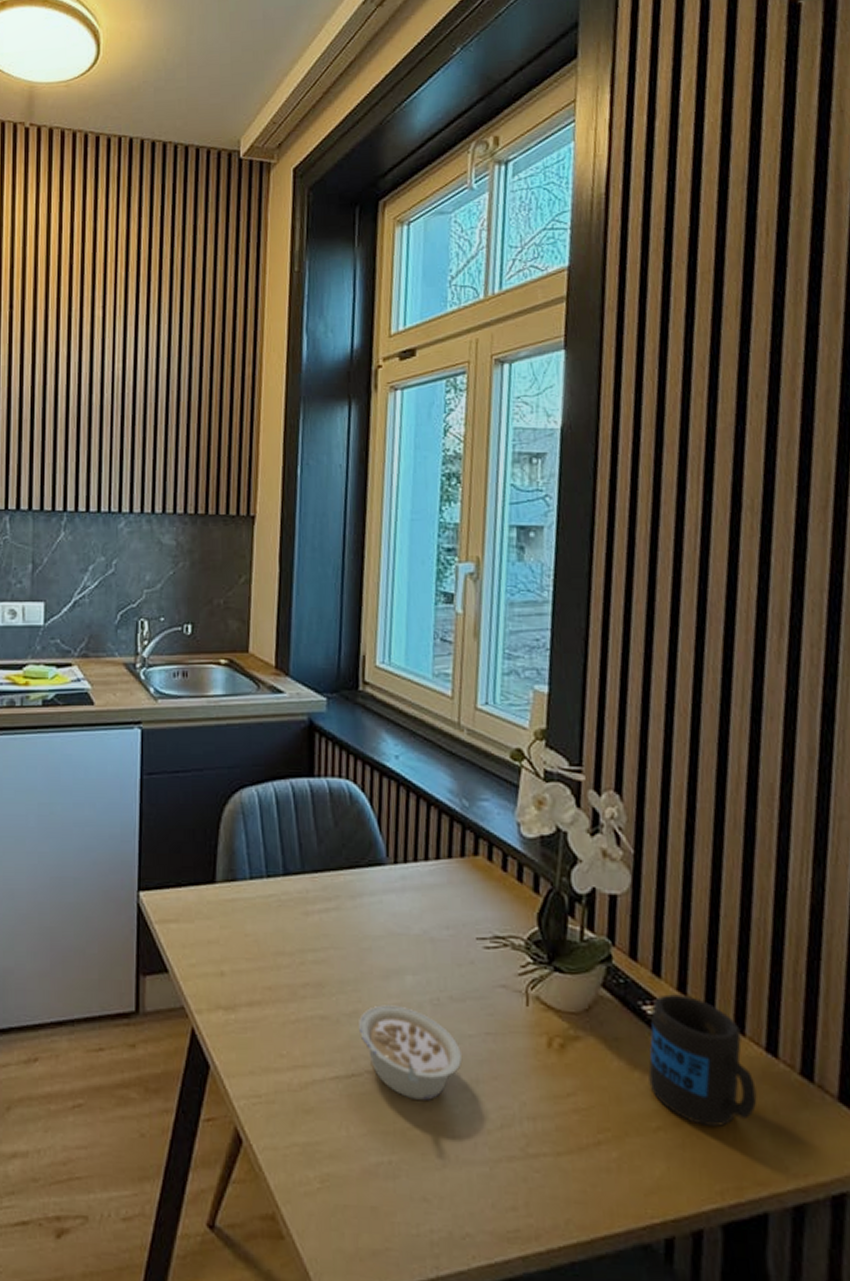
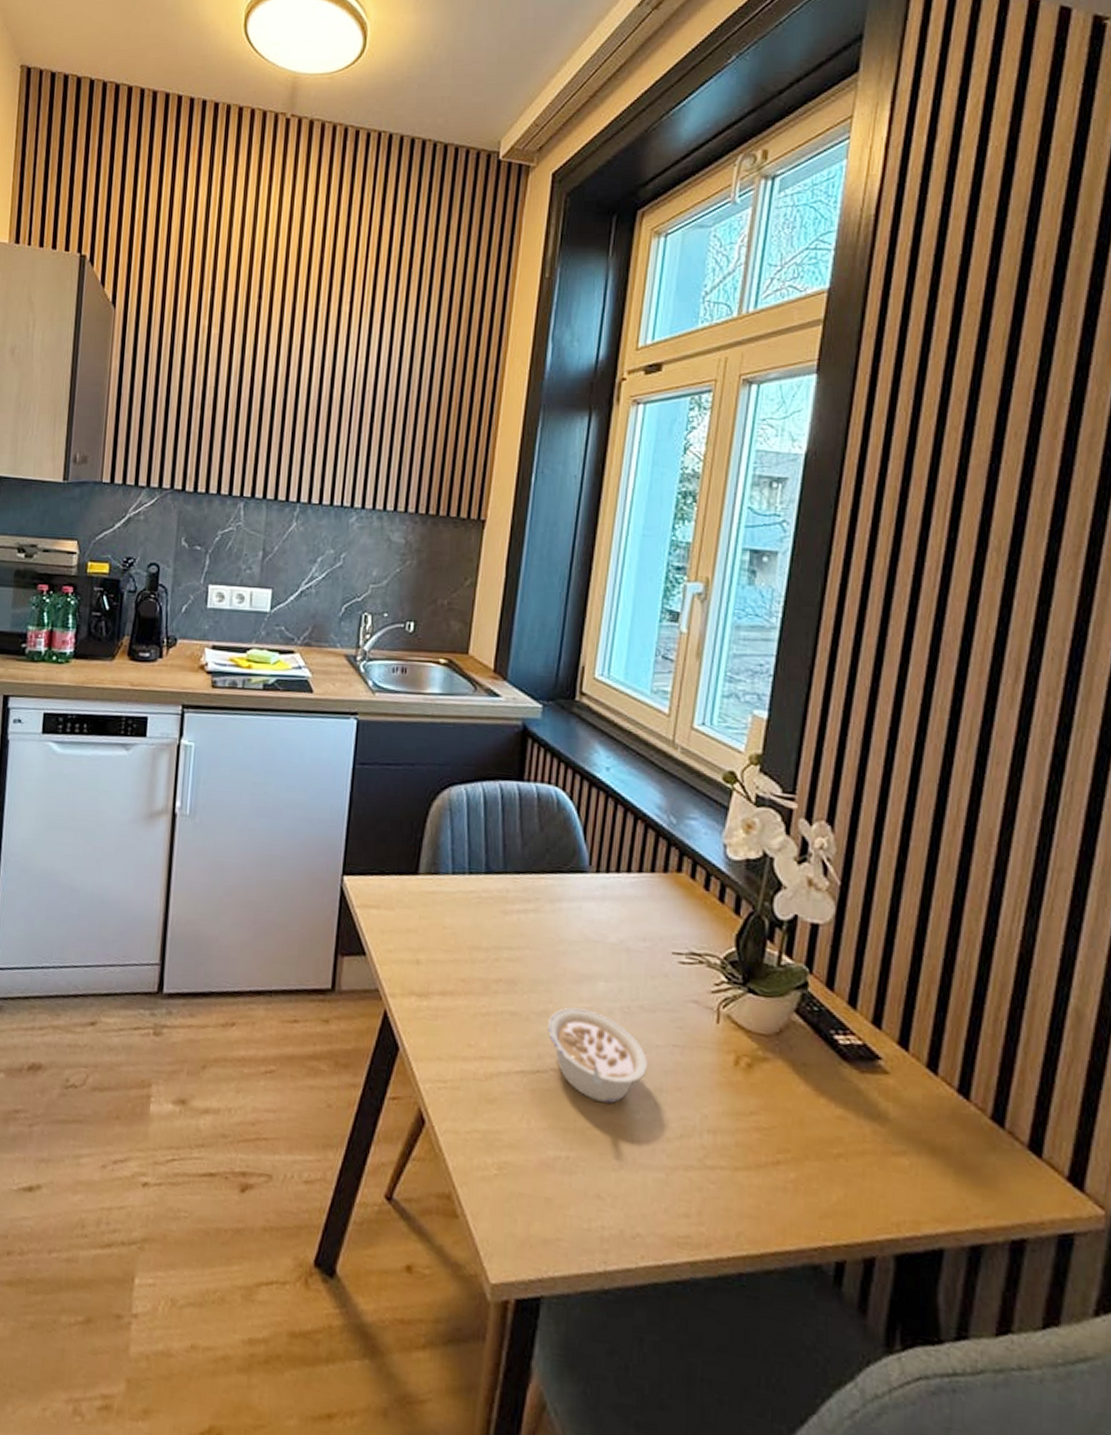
mug: present [648,994,757,1126] -> none [834,1026,944,1161]

